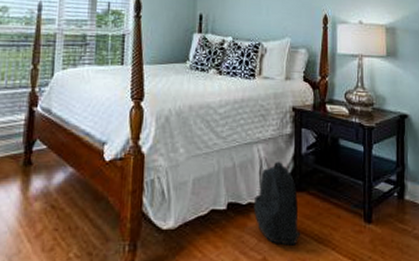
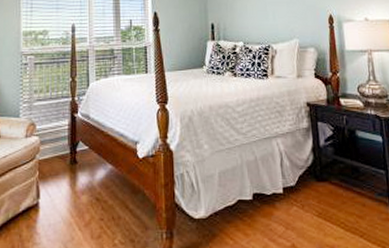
backpack: present [253,161,301,246] -> none [277,153,327,233]

